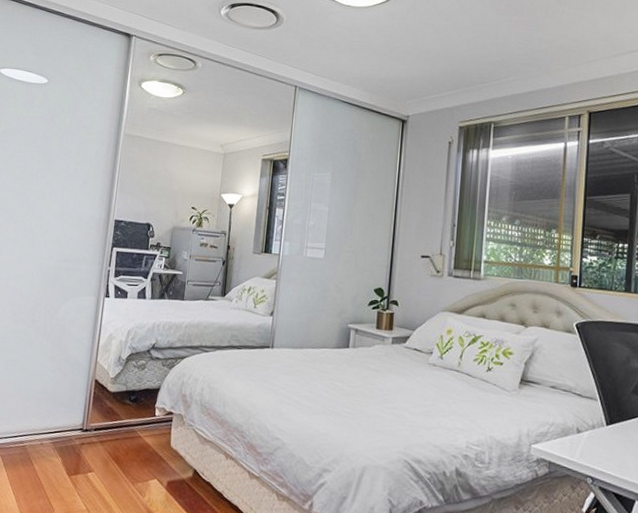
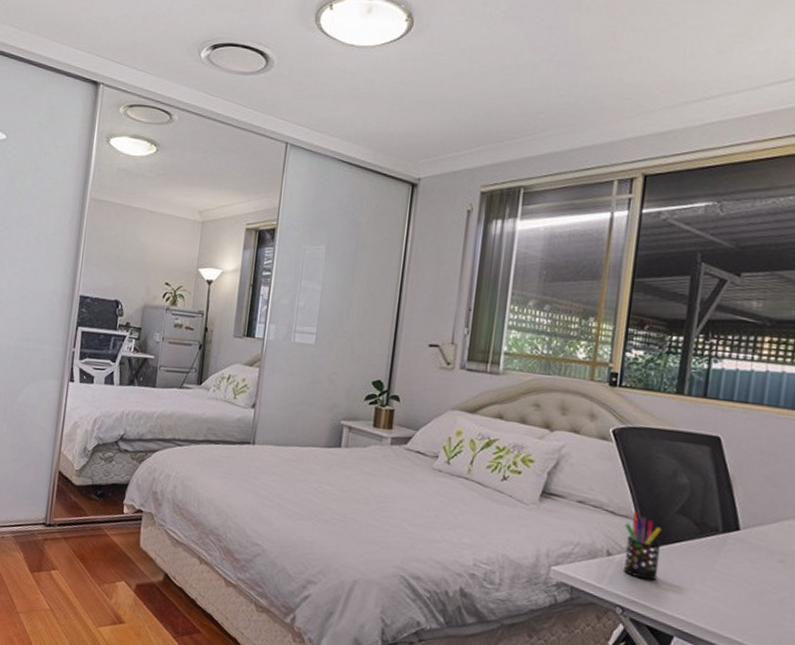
pen holder: none [590,393,621,453] -> present [623,511,662,581]

